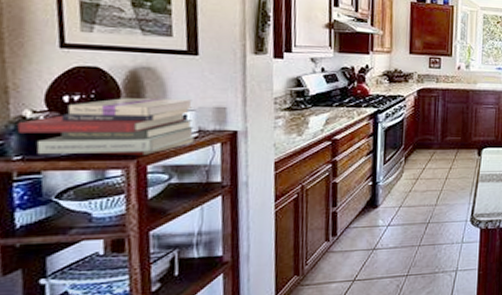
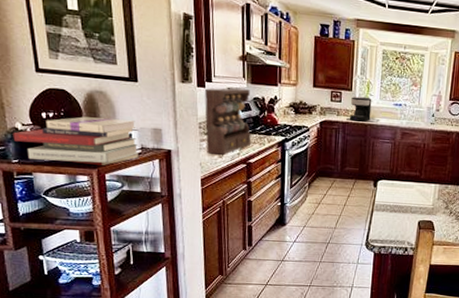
spice rack: none [282,58,338,132] -> present [205,88,251,155]
coffee maker: none [446,62,482,89] -> present [346,97,379,123]

